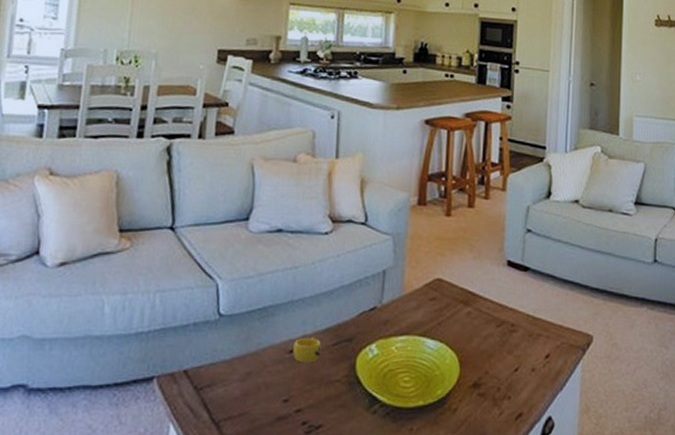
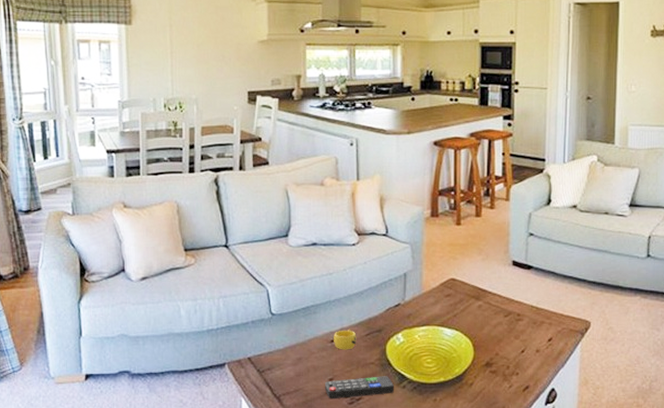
remote control: none [277,397,364,427] -> present [325,376,395,399]

